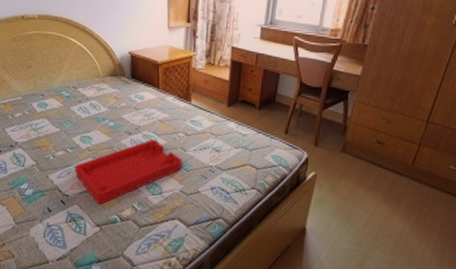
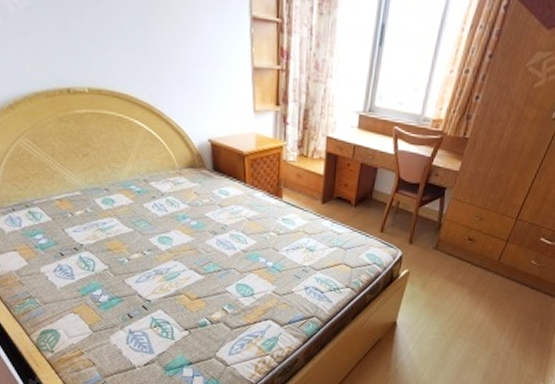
tray: present [74,139,182,205] -> none [155,239,274,309]

